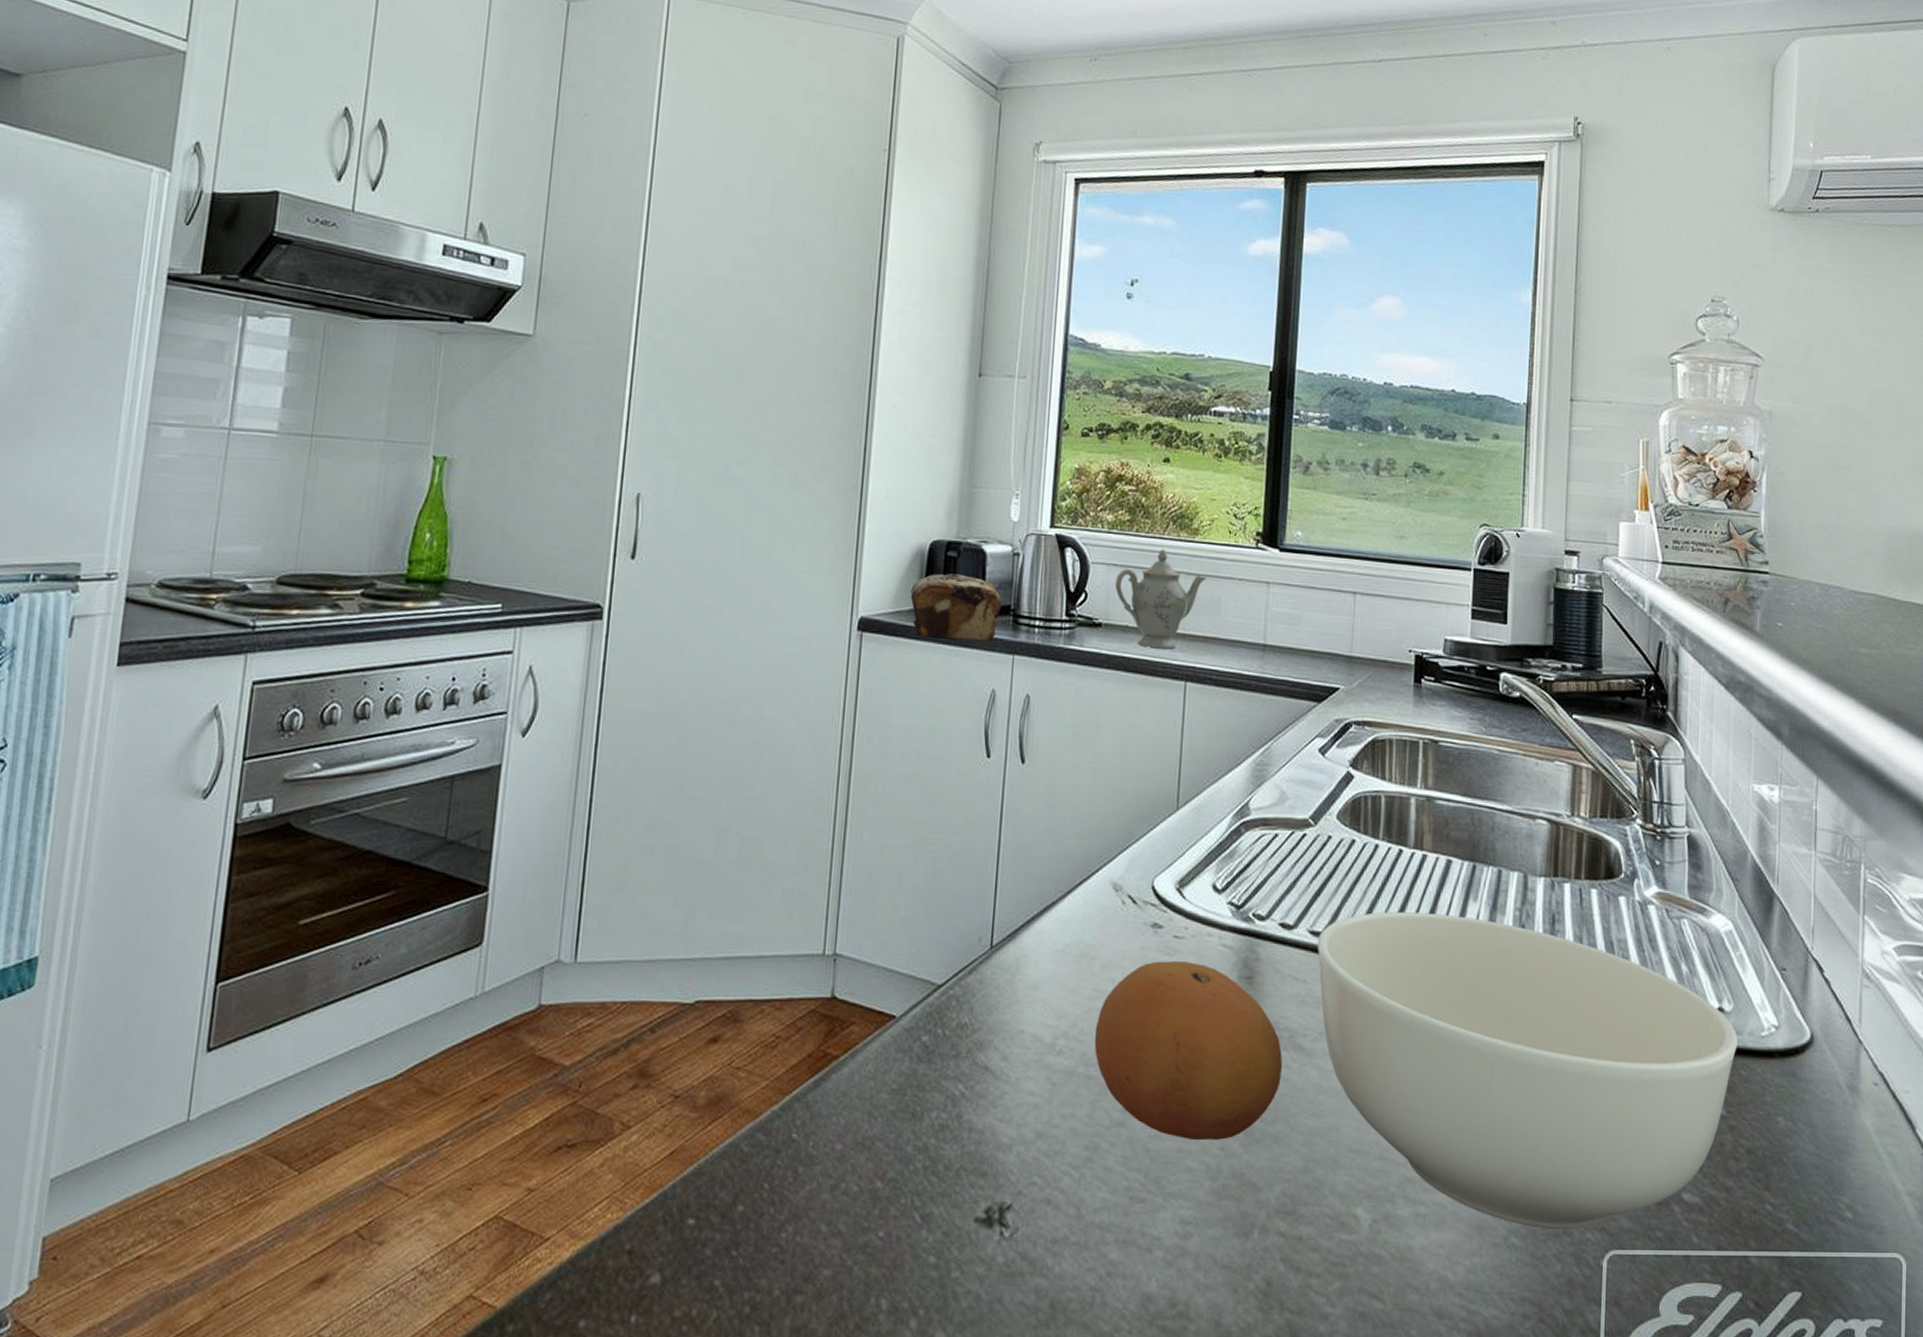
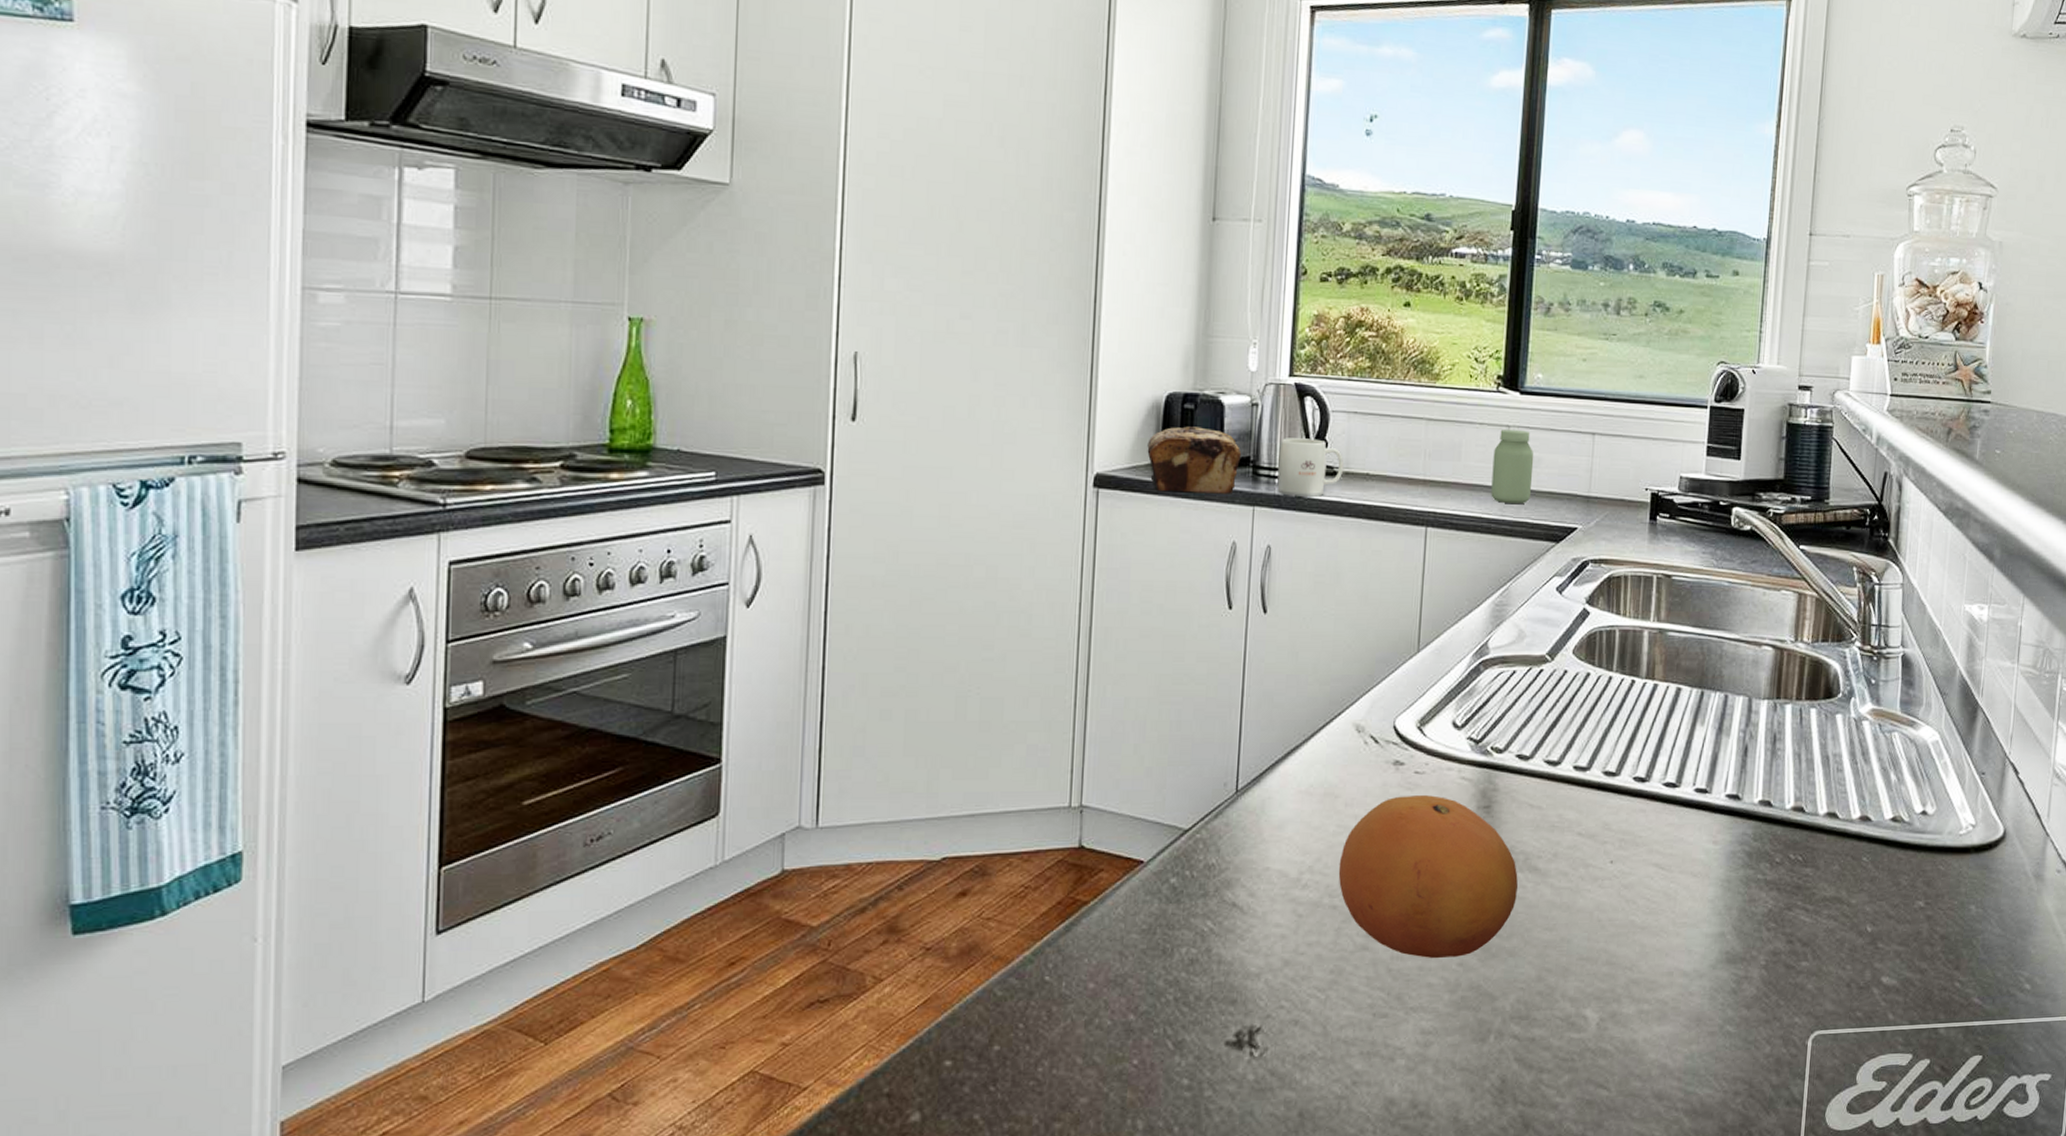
mug: none [1037,587,1104,648] -> present [1277,438,1345,497]
teapot: present [1115,549,1206,650] -> none [1356,395,1447,496]
jar: none [1251,586,1294,662] -> present [1491,430,1534,505]
bowl: present [1317,911,1738,1230] -> none [1552,738,1938,1017]

